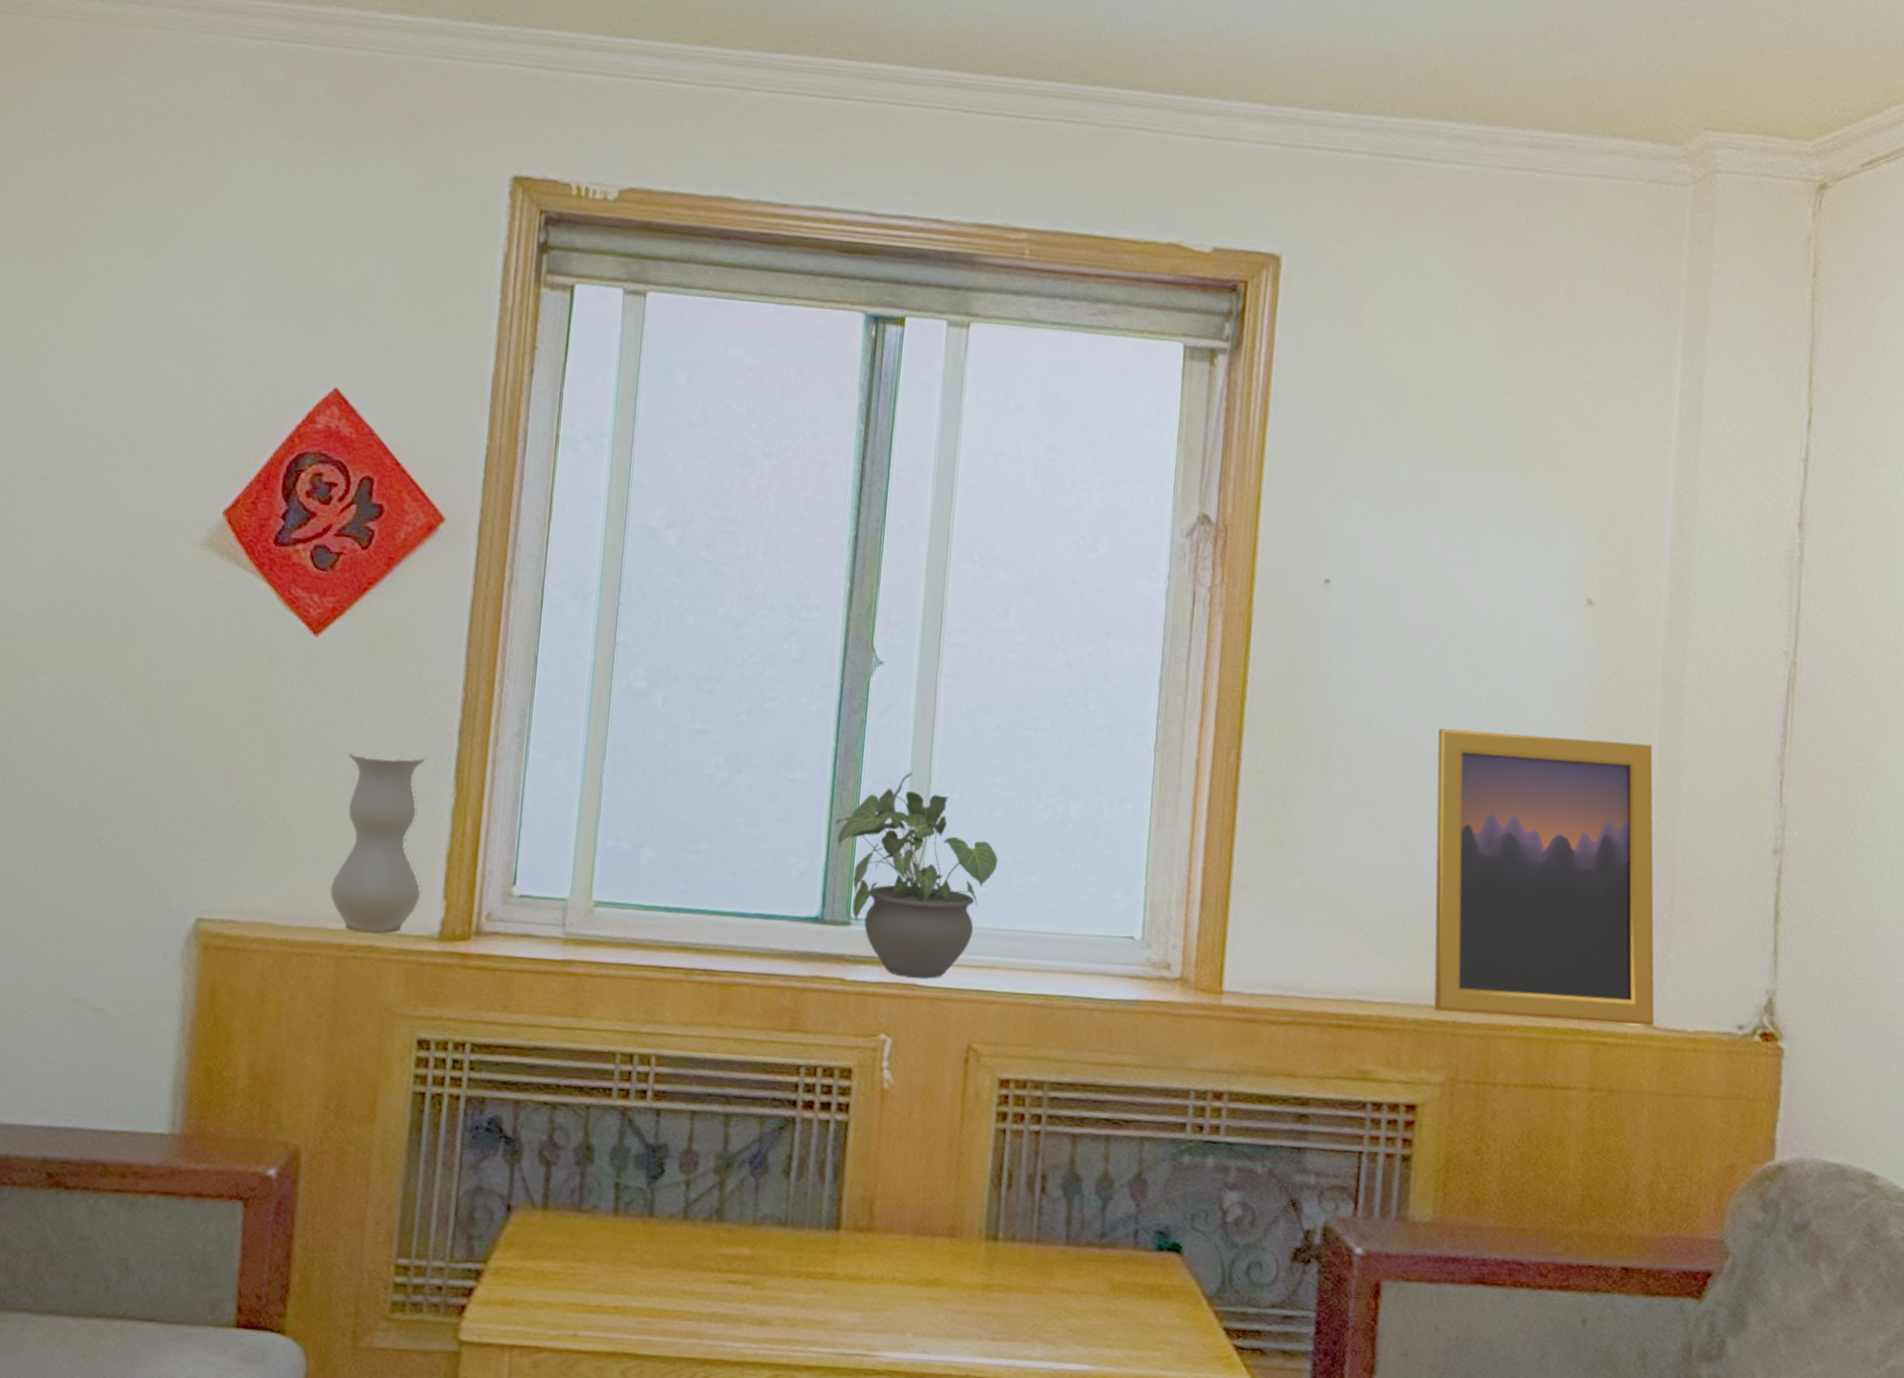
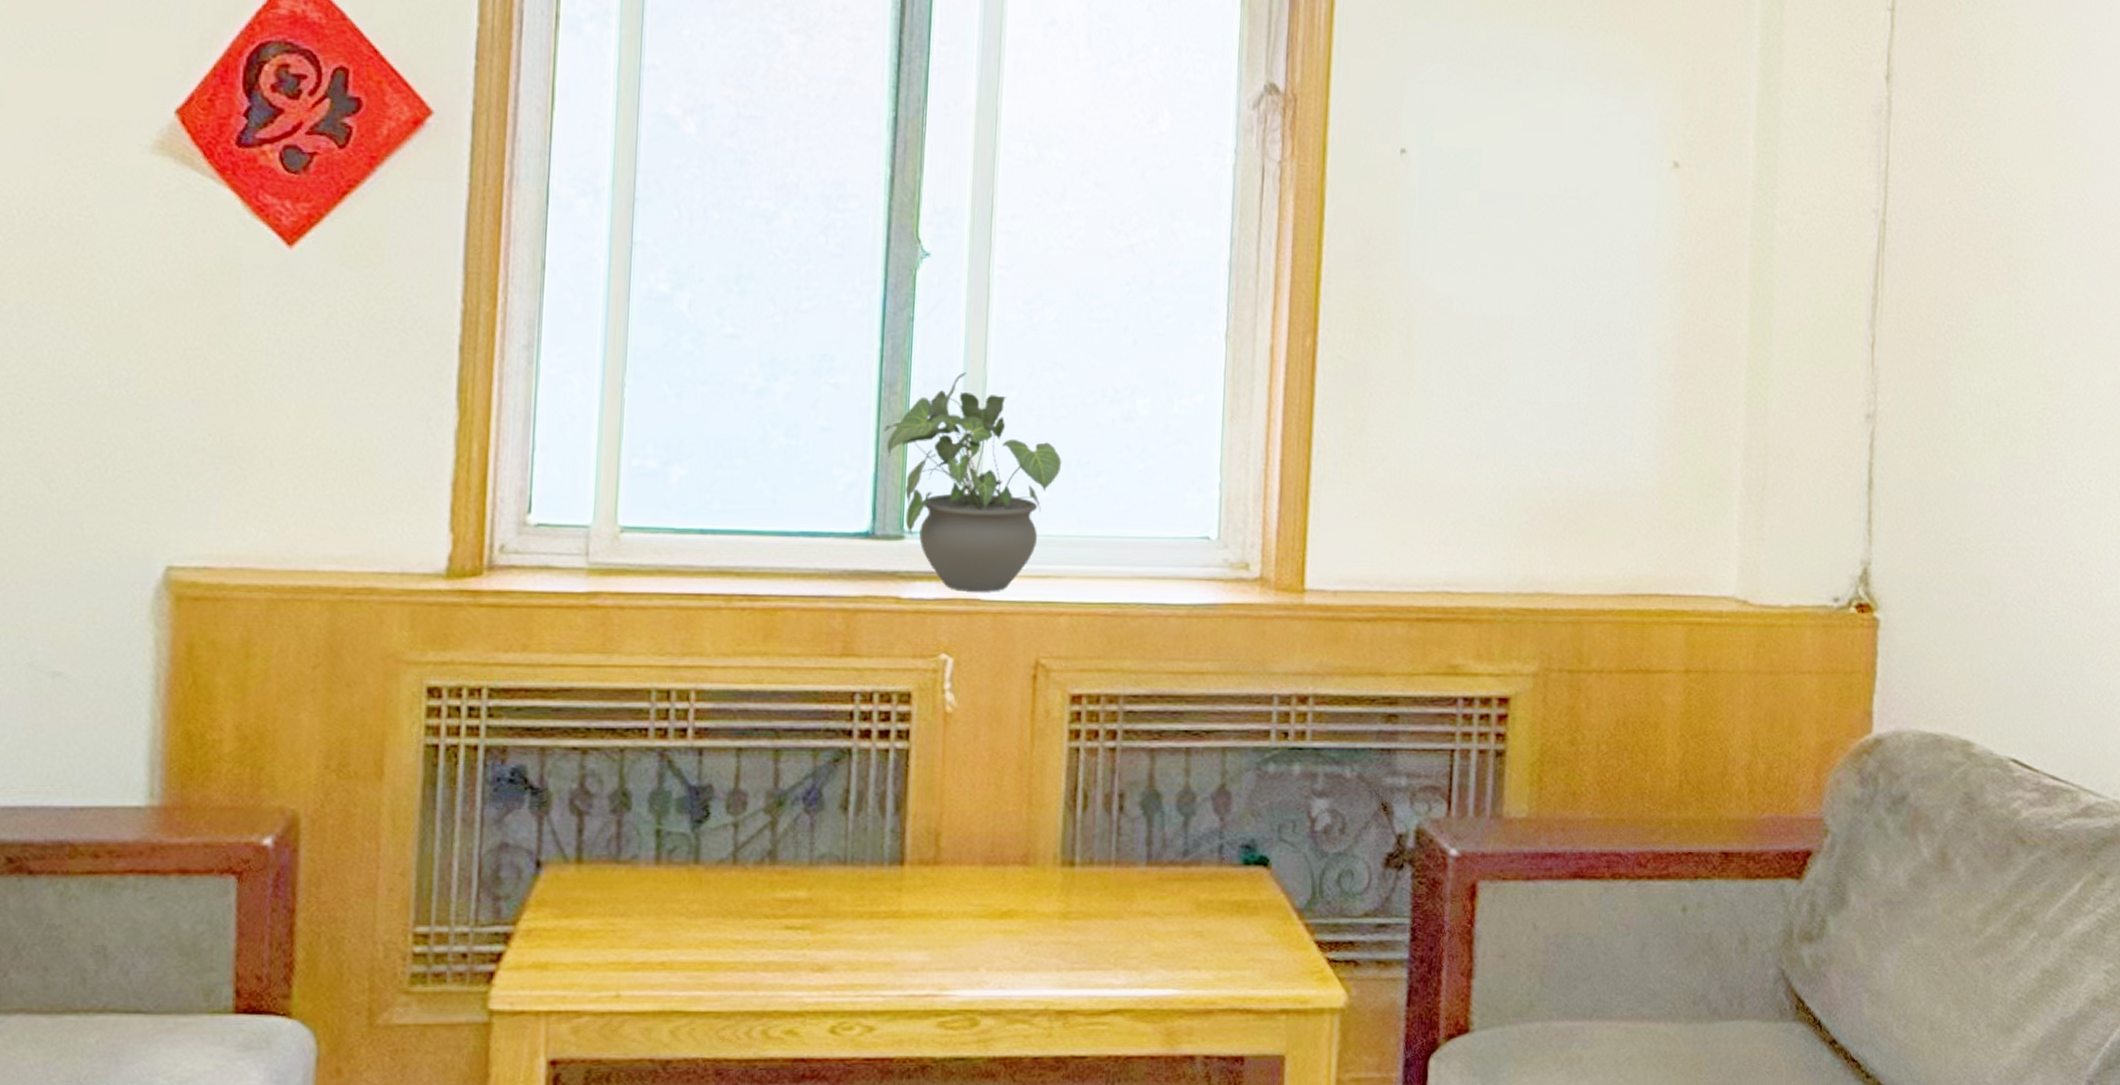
vase: present [330,751,428,934] -> none [320,374,425,575]
picture frame: present [1434,729,1655,1025] -> none [1522,303,1750,602]

